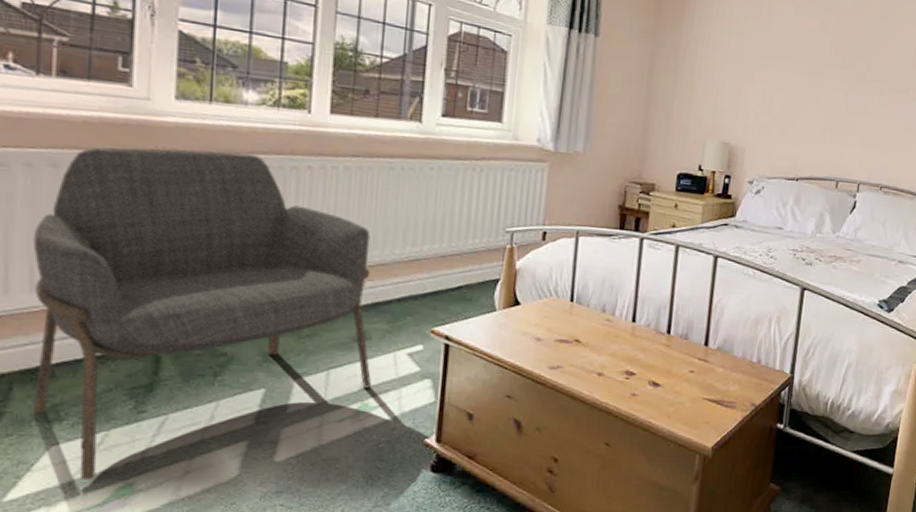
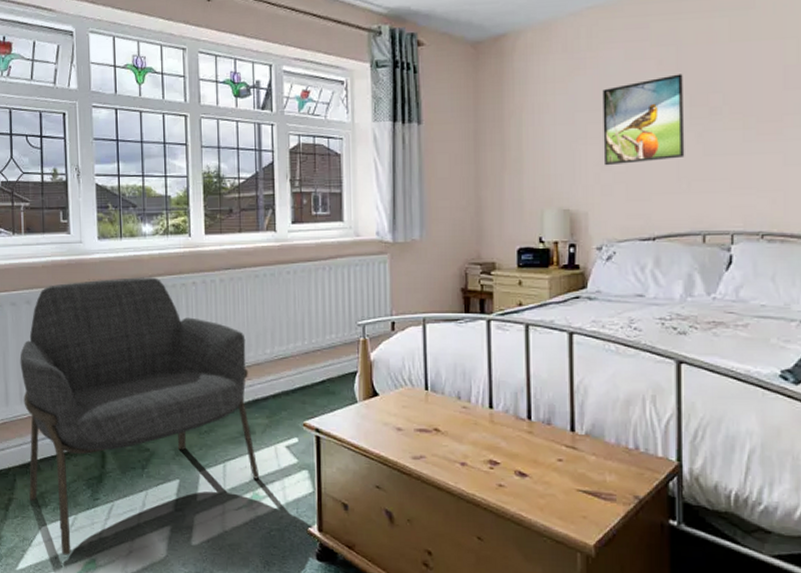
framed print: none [764,37,839,112] -> present [602,74,685,166]

